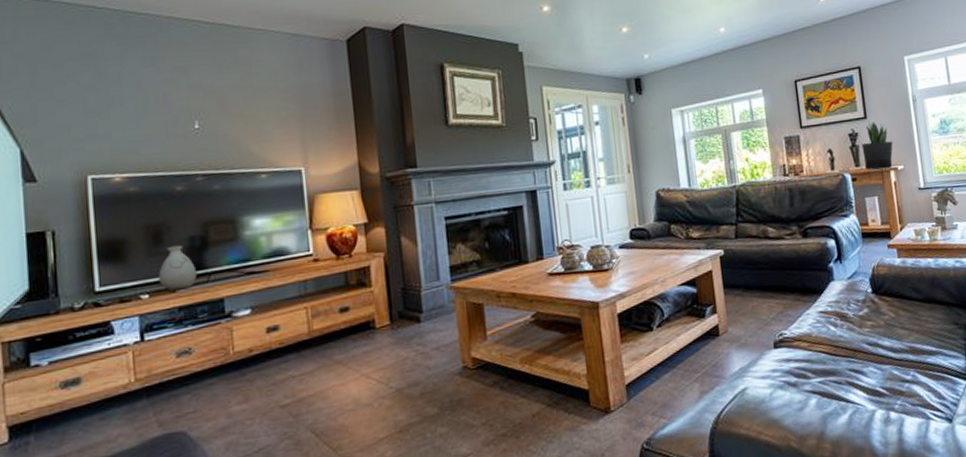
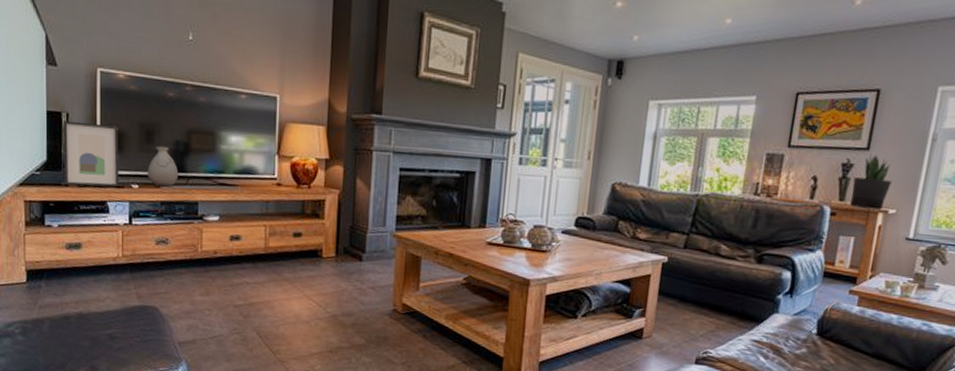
picture frame: none [49,234,125,313] -> present [63,120,119,188]

